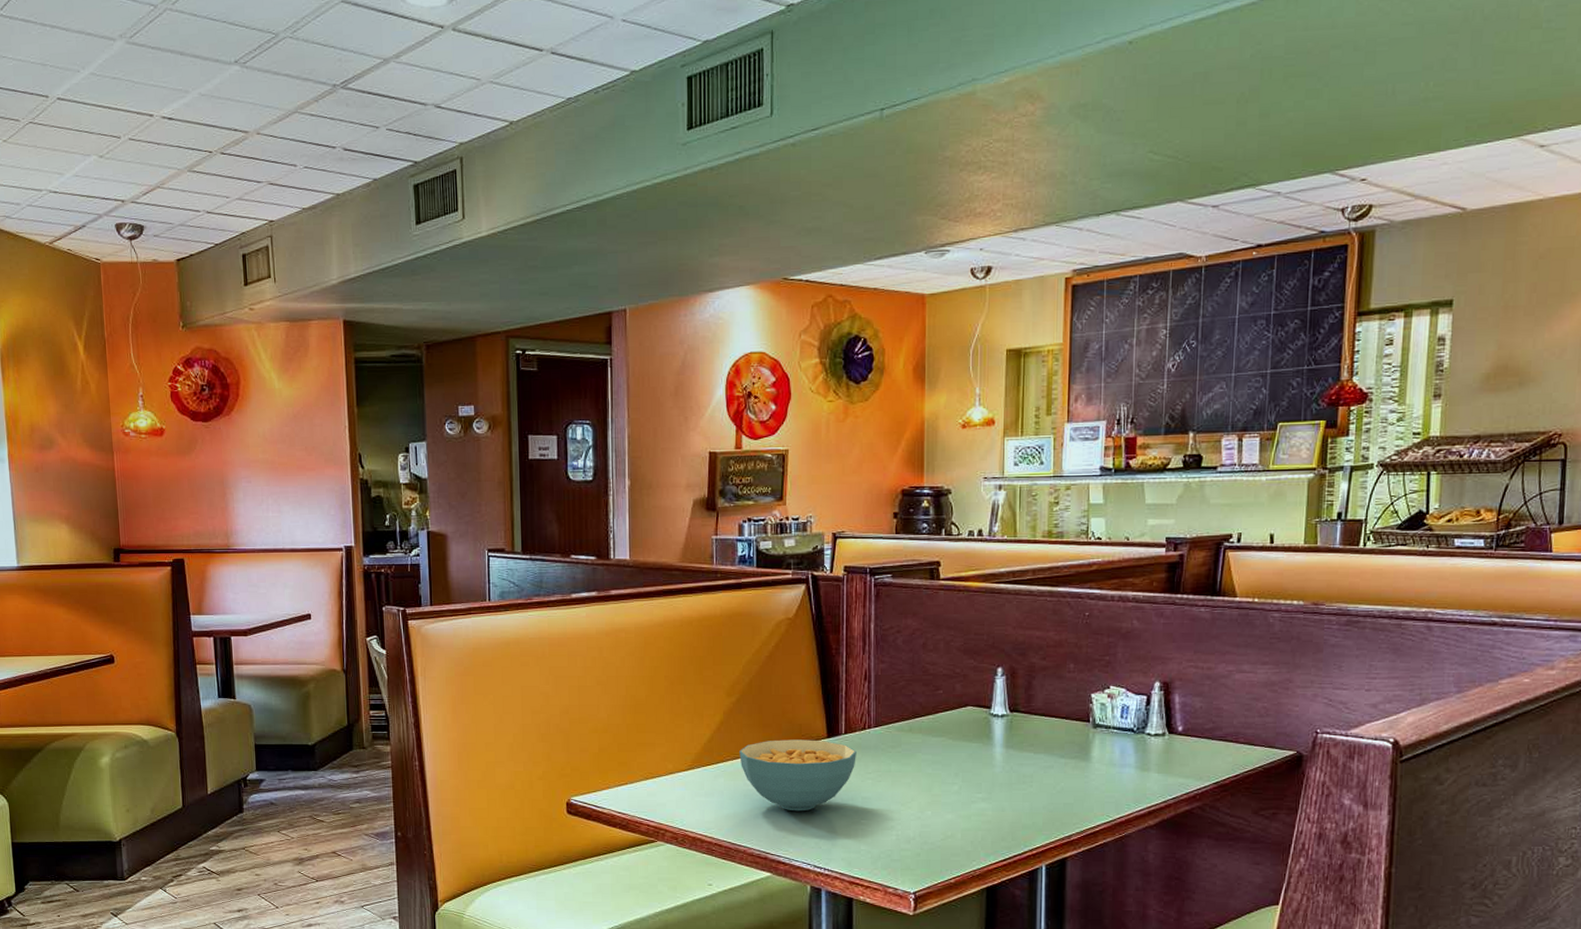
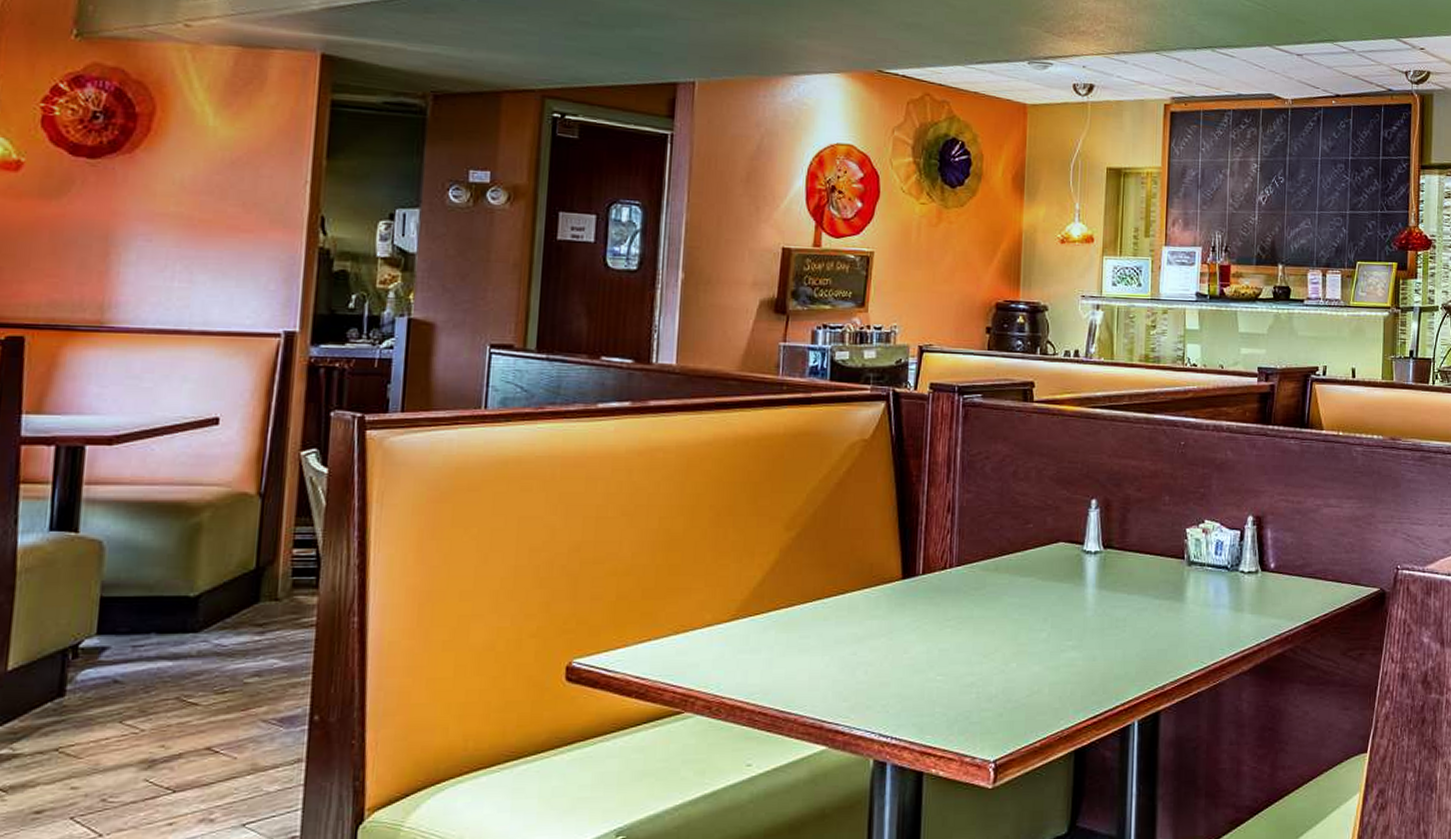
cereal bowl: present [739,739,856,812] -> none [796,581,935,669]

